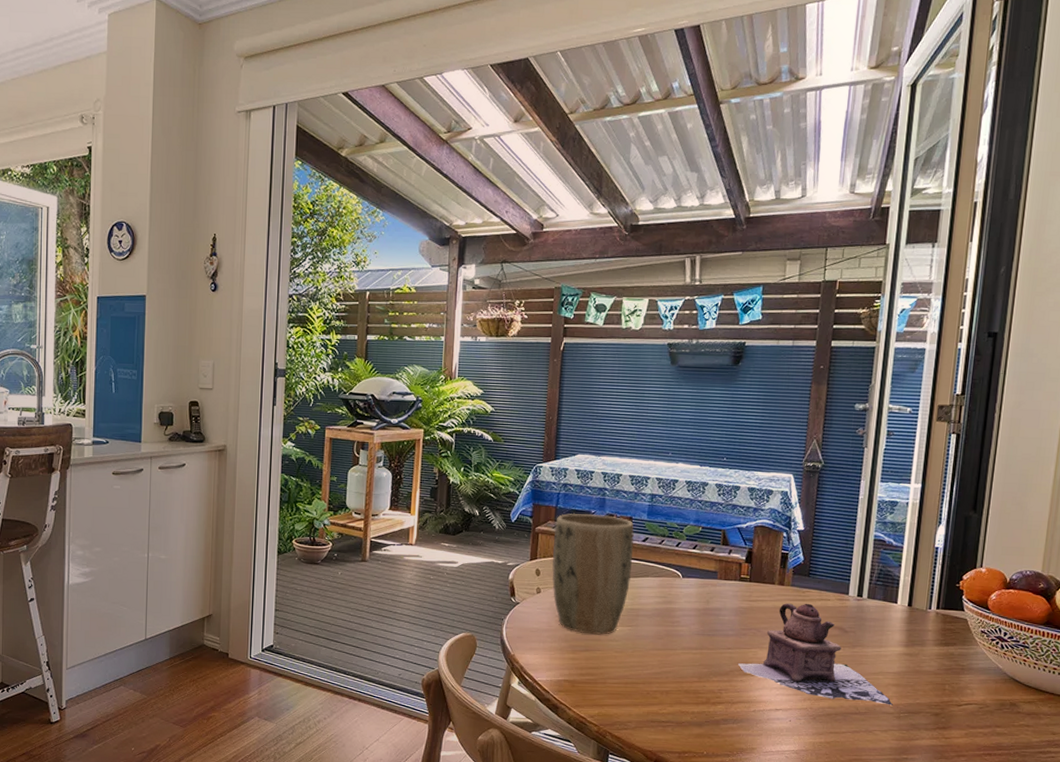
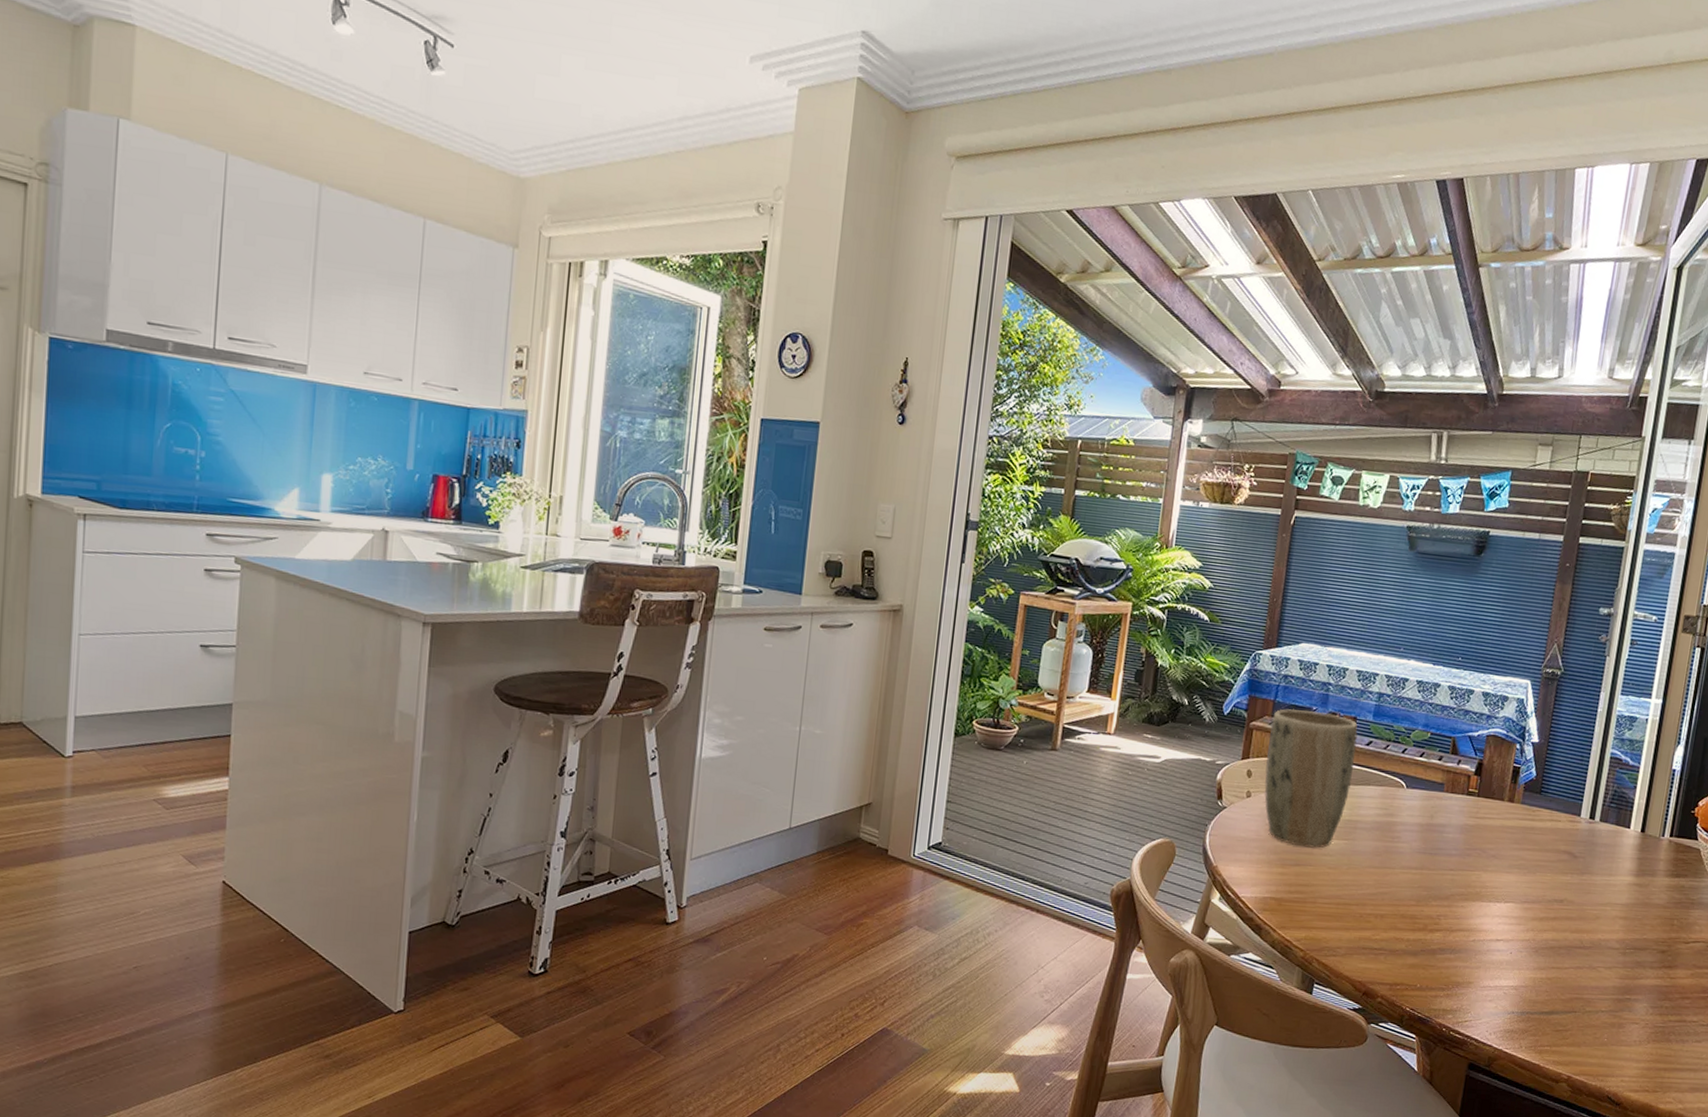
teapot: present [737,603,894,706] -> none [1459,822,1620,940]

